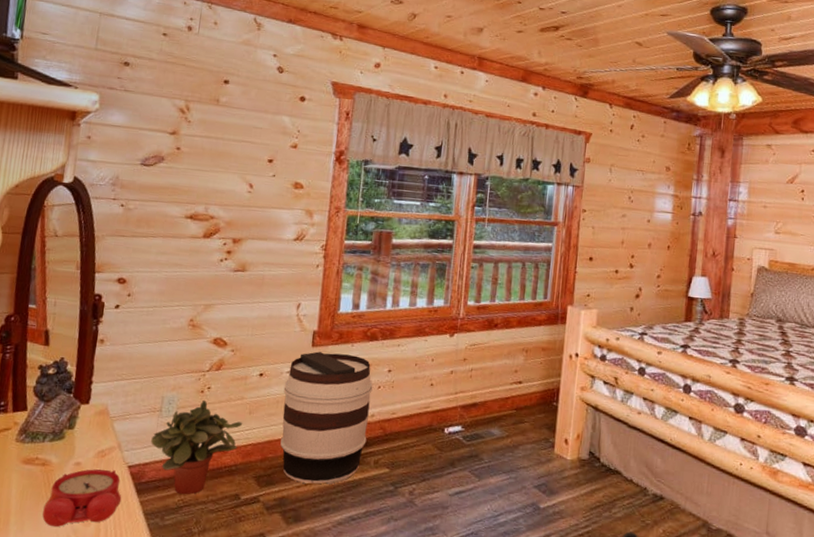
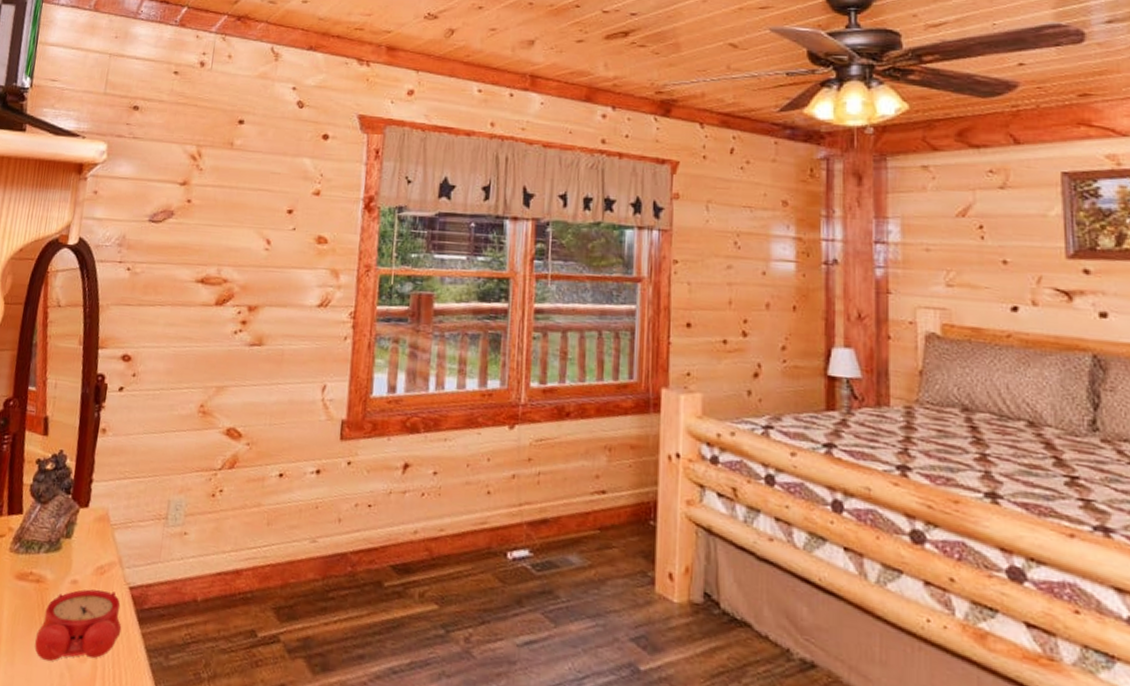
potted plant: present [151,399,243,496] -> none [155,505,260,629]
barrel: present [280,351,373,485] -> none [304,446,415,623]

